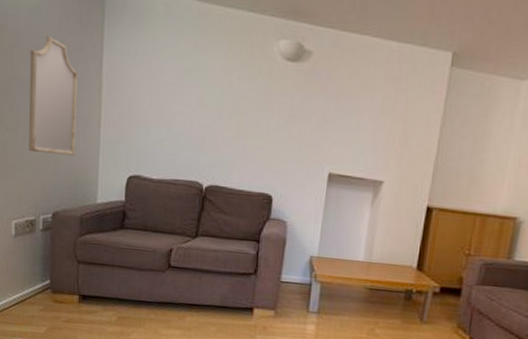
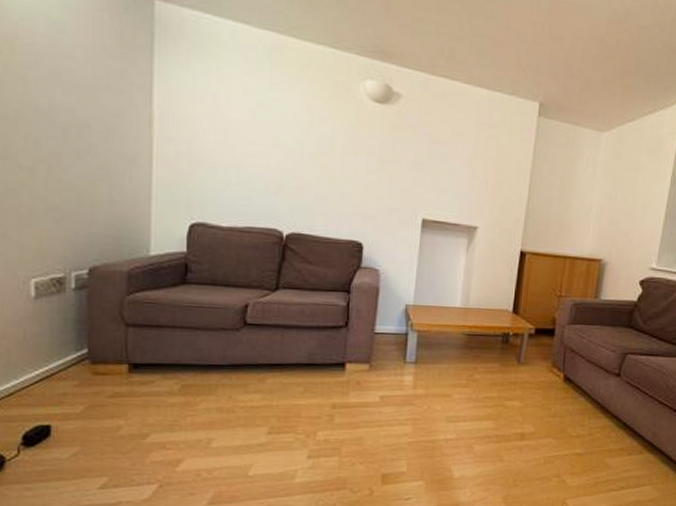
home mirror: present [28,36,78,156] -> none [51,57,119,201]

